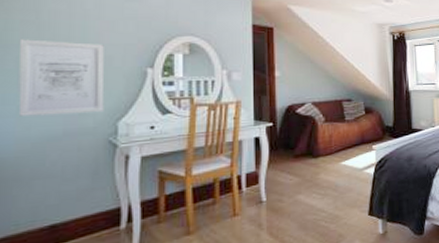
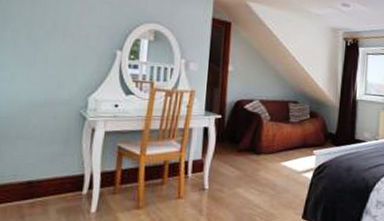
wall art: present [18,39,105,117] -> none [11,13,83,87]

